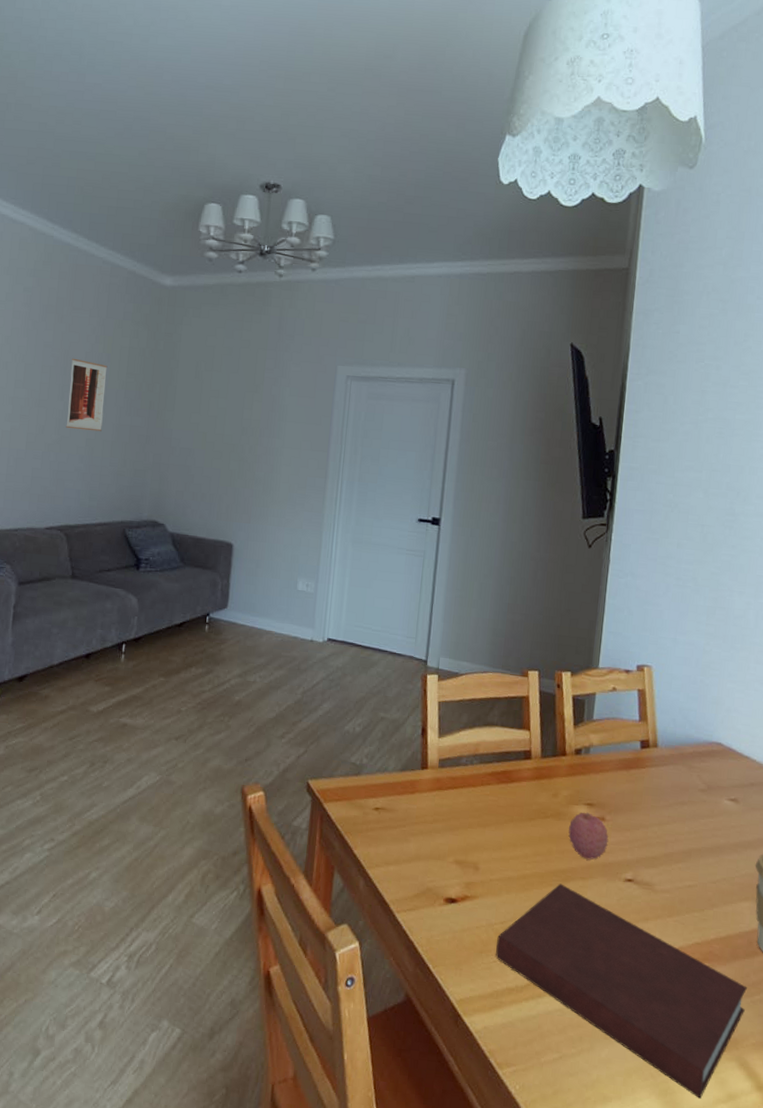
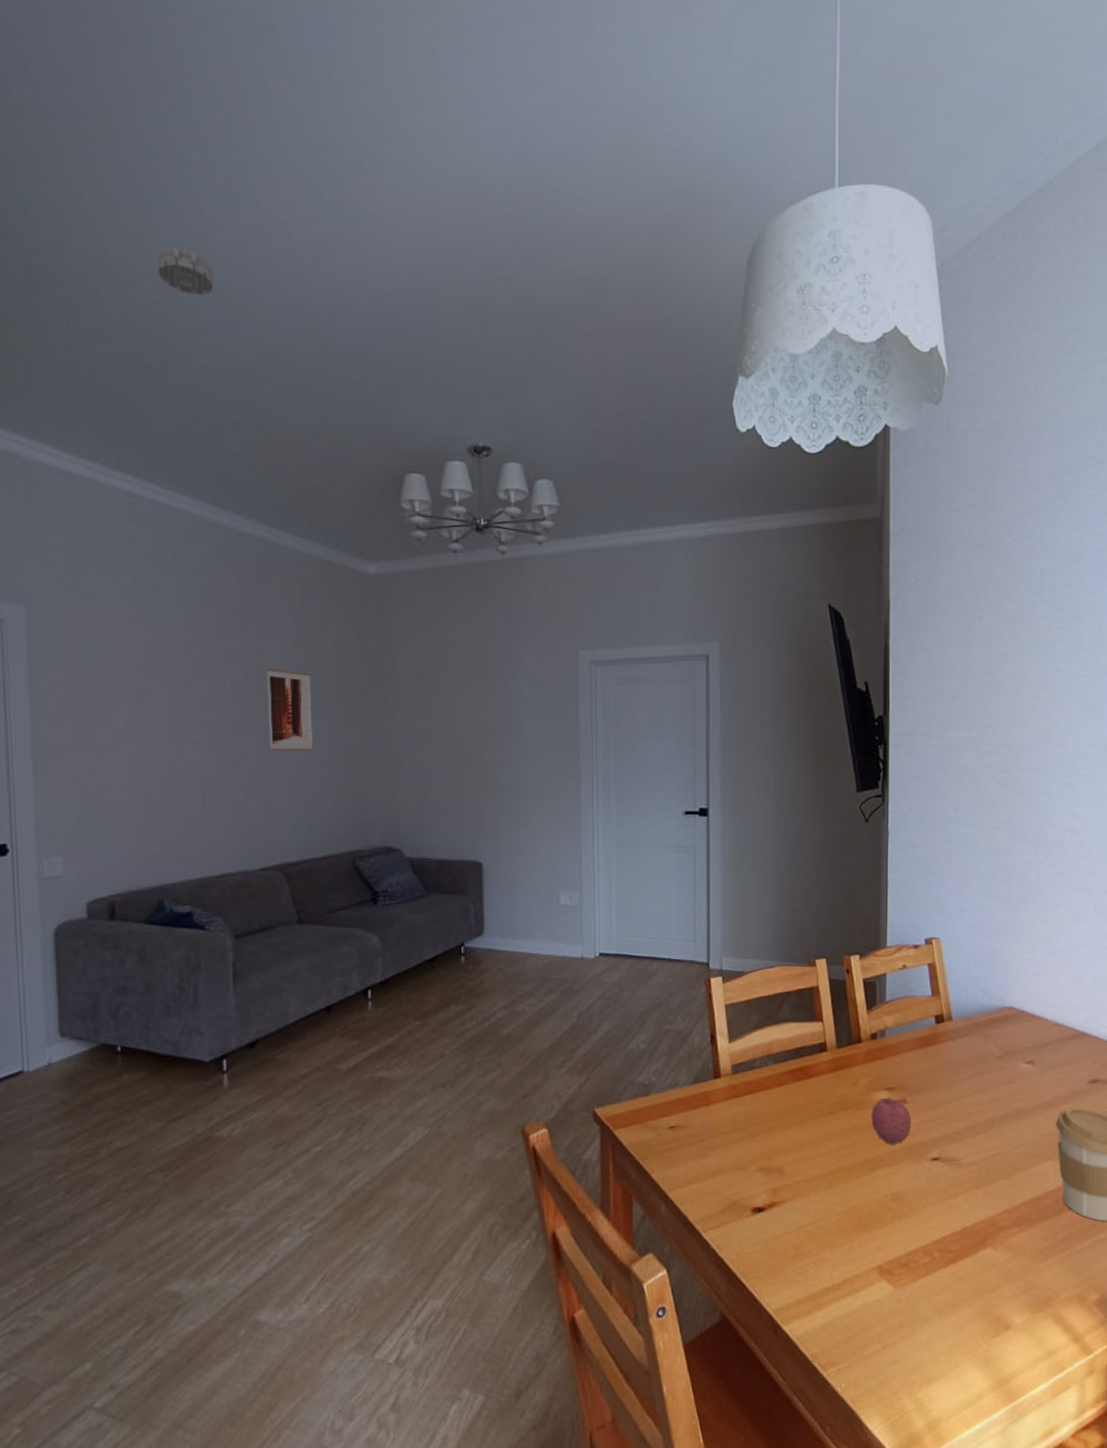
smoke detector: none [26,8,70,49] -> present [157,245,214,295]
notebook: present [495,883,747,1099] -> none [809,1174,1057,1361]

